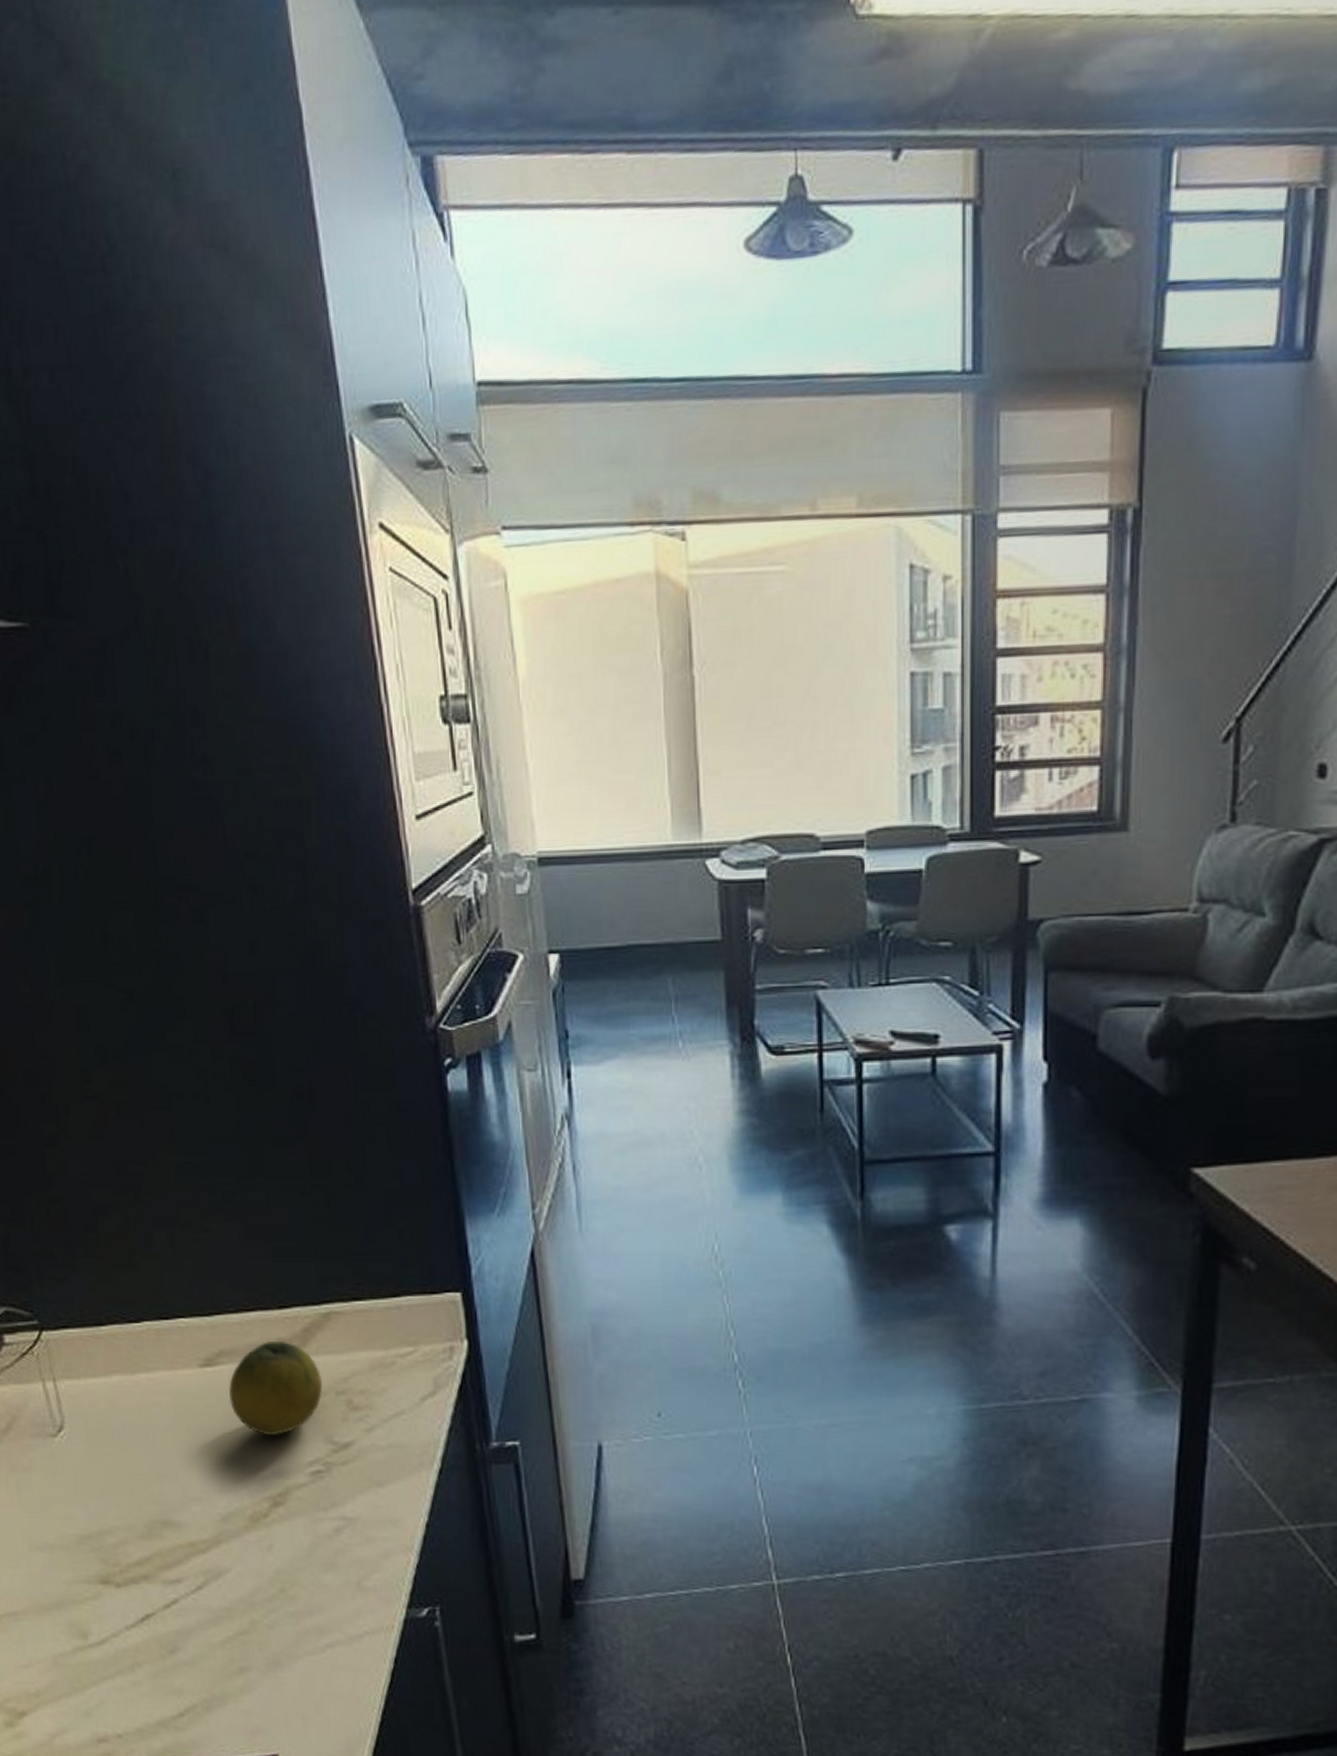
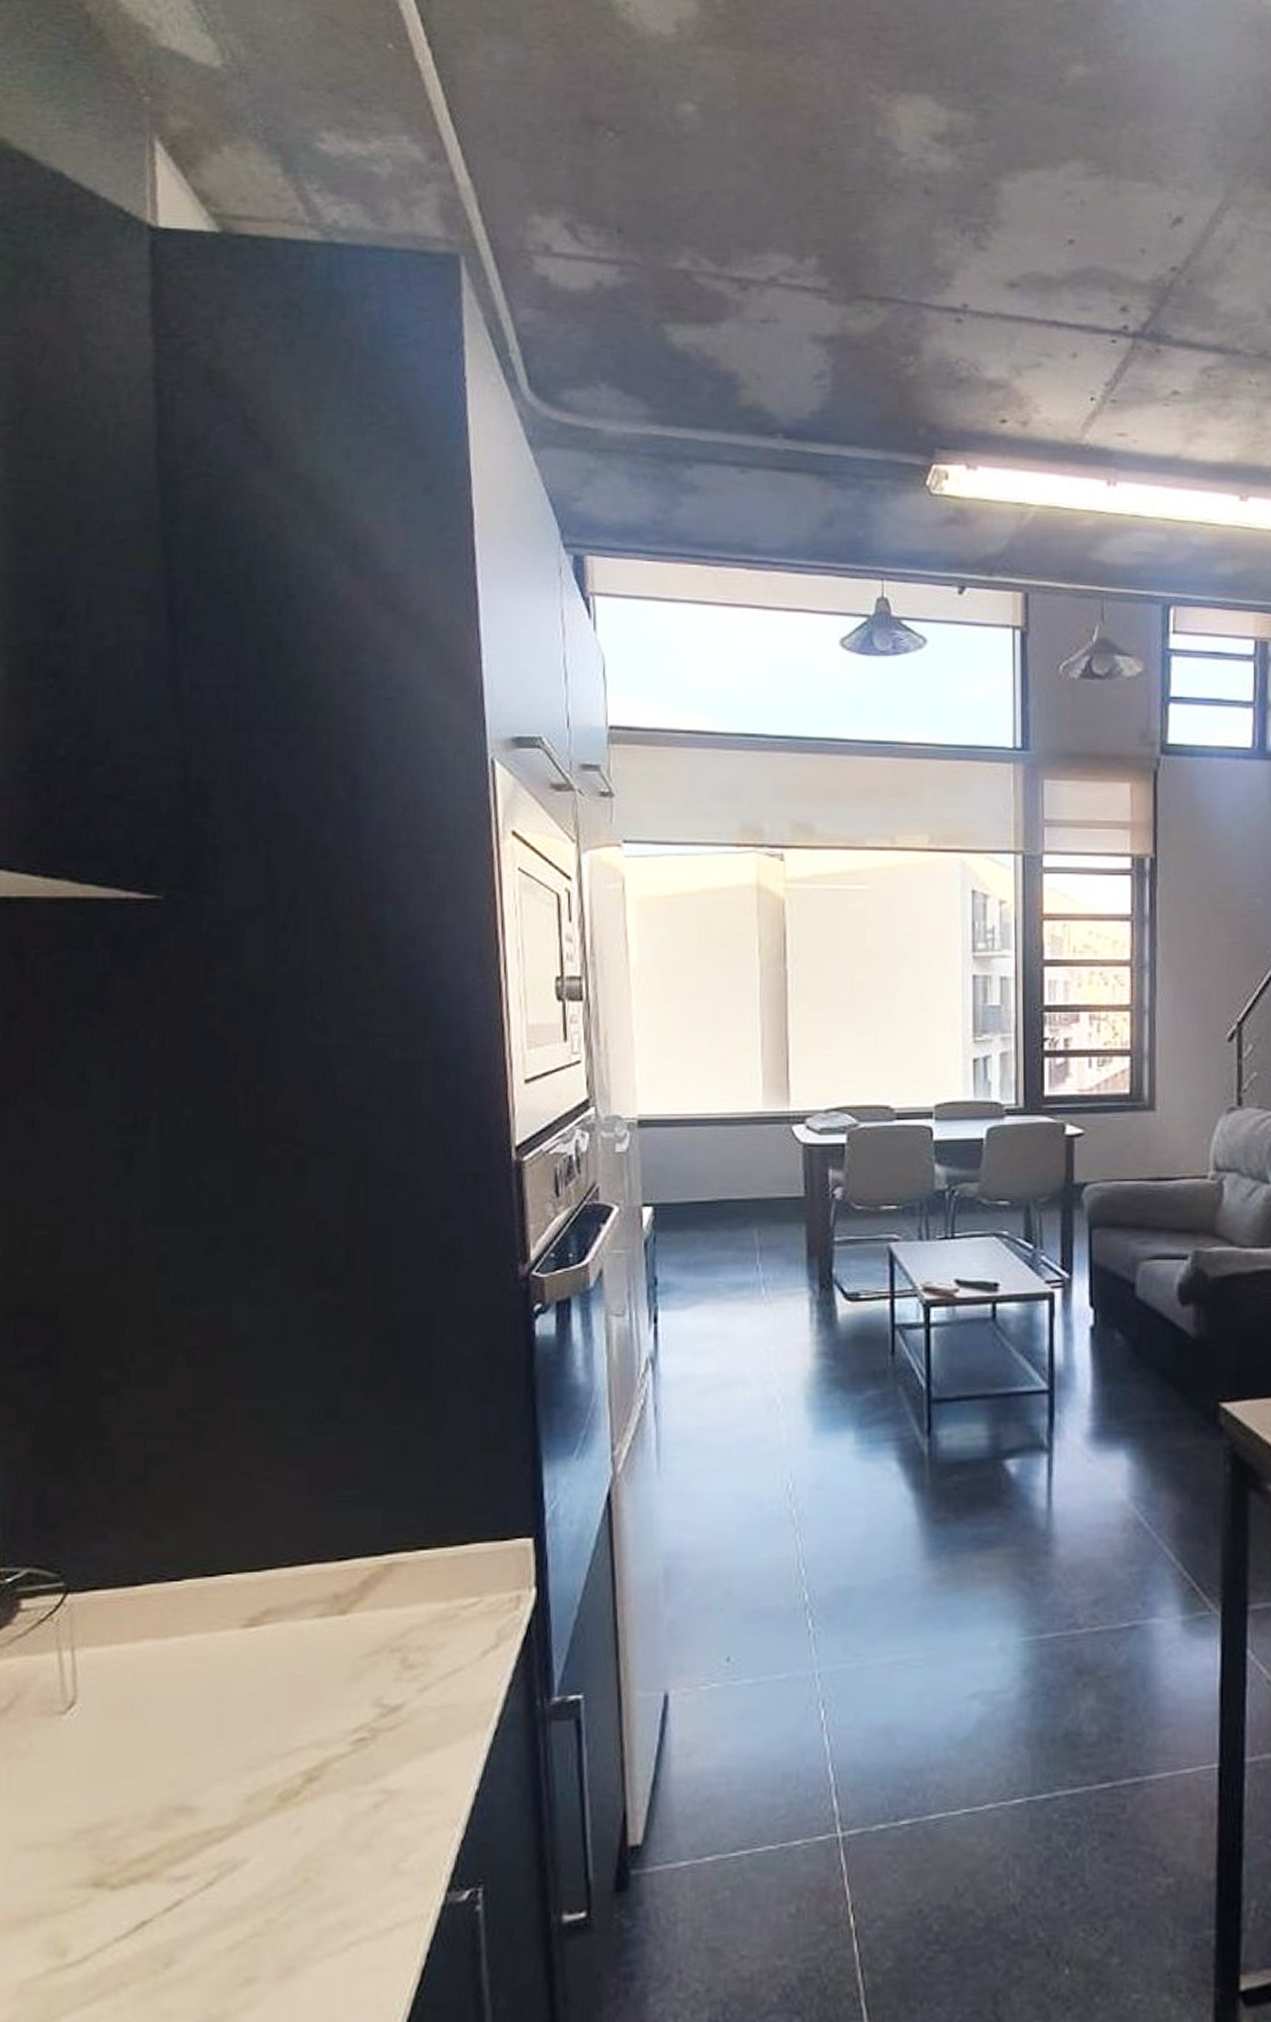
fruit: present [229,1340,322,1436] -> none [270,1595,376,1702]

